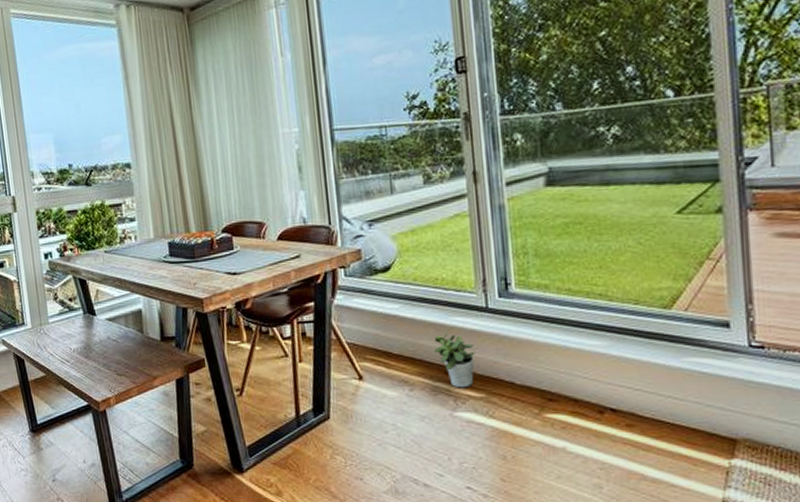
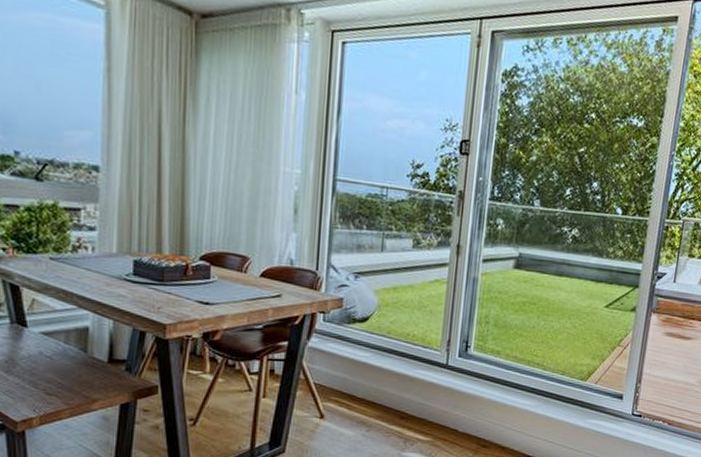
potted plant: present [433,331,475,388] -> none [394,382,430,432]

